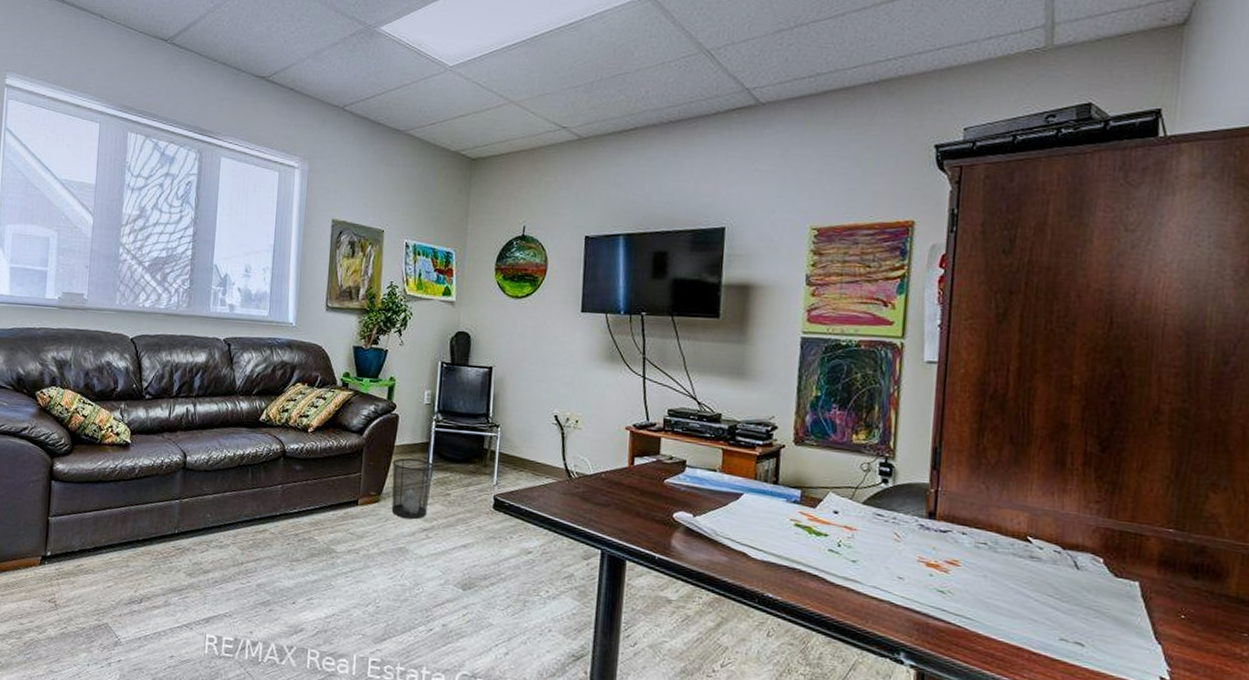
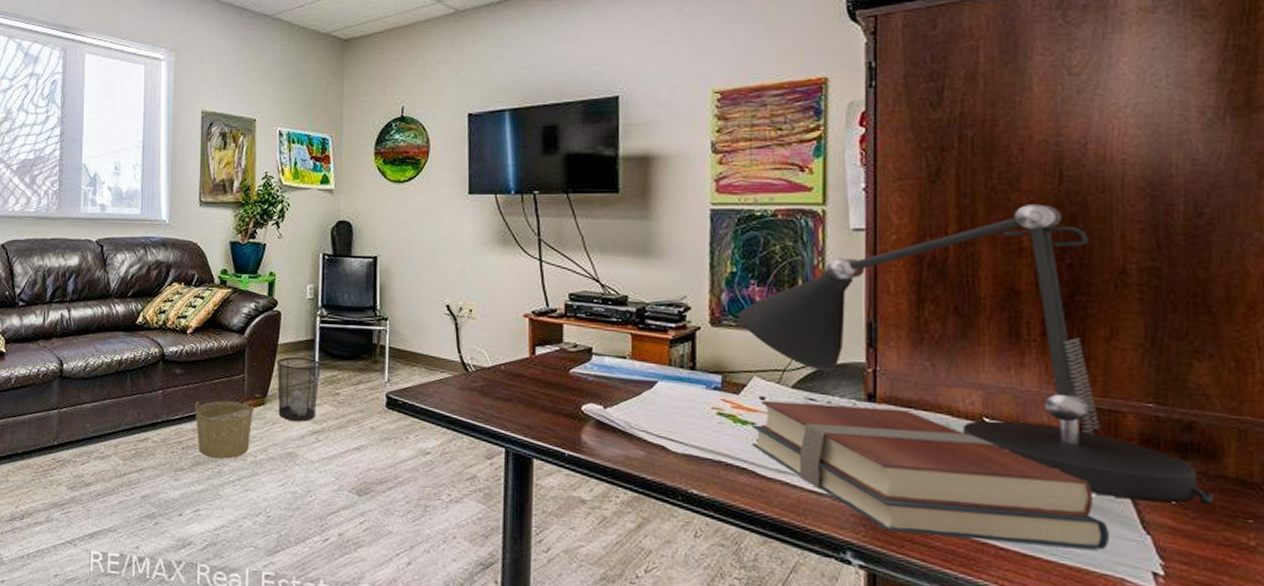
basket: none [312,497,369,552] -> present [194,401,254,459]
desk lamp: none [819,346,1217,621] -> present [738,204,1215,506]
books: none [823,514,1128,657] -> present [751,400,1111,550]

